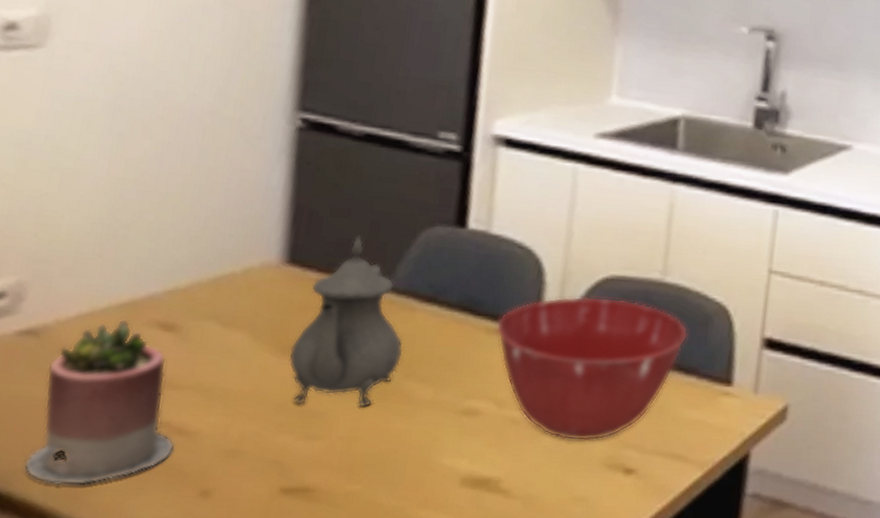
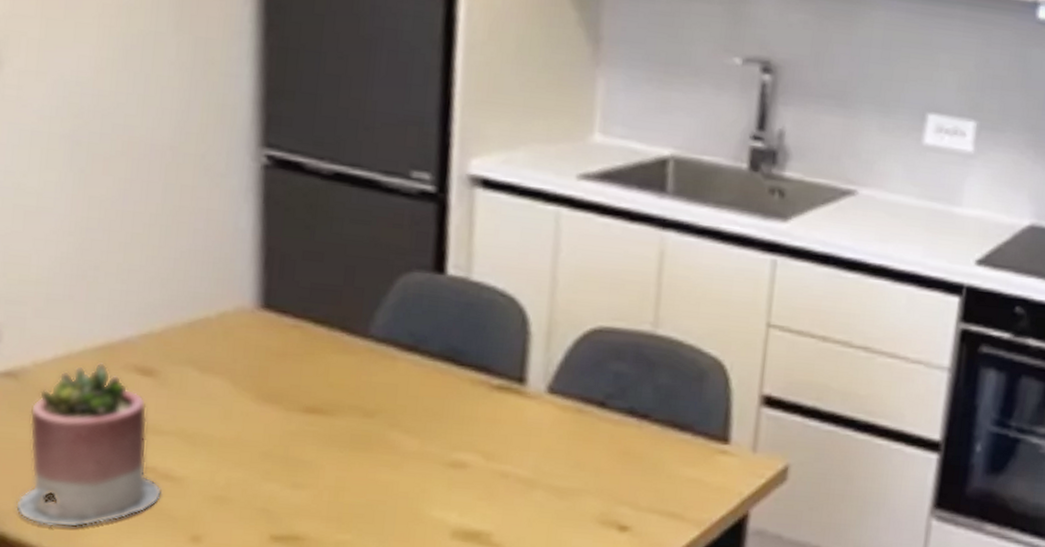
teapot: present [288,236,403,408] -> none [270,281,386,458]
mixing bowl: present [495,296,689,442] -> none [480,347,682,497]

